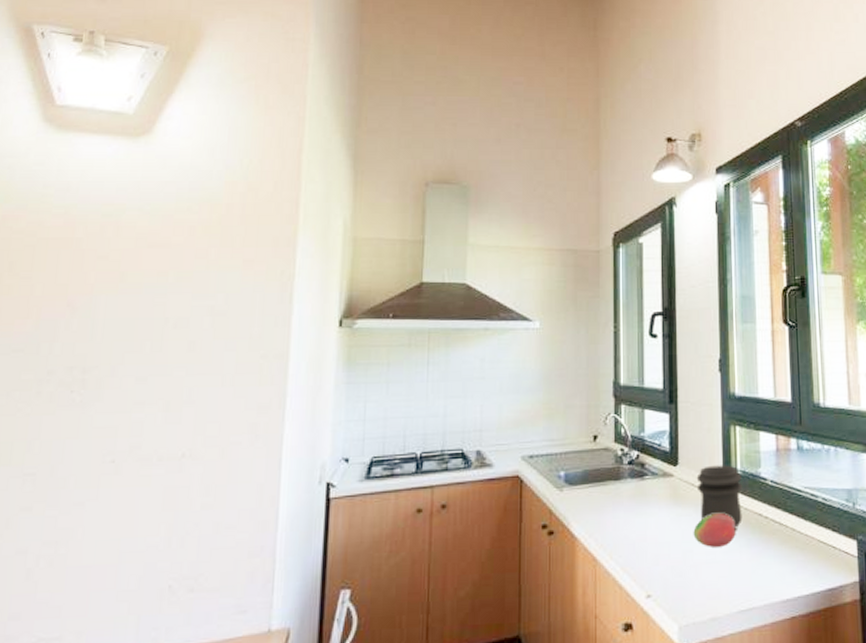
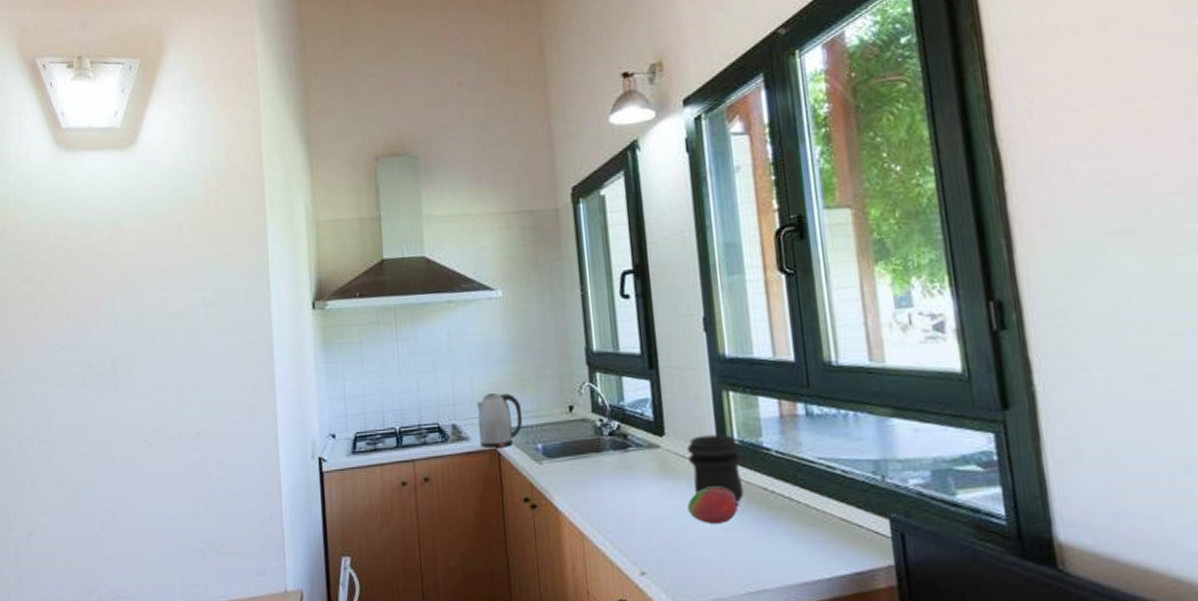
kettle: none [503,420,548,475] -> present [476,392,523,448]

